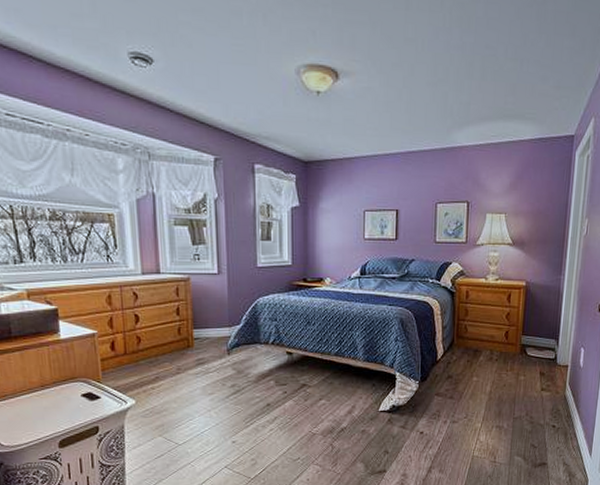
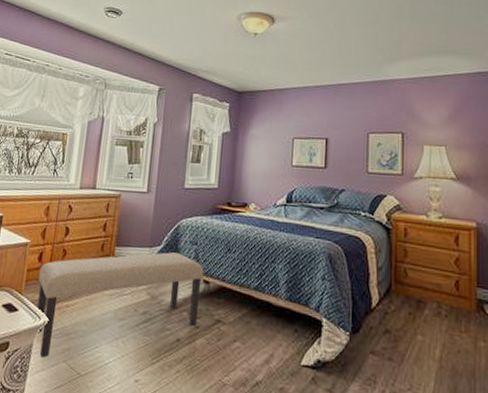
bench: none [115,330,286,435] -> present [37,252,204,358]

